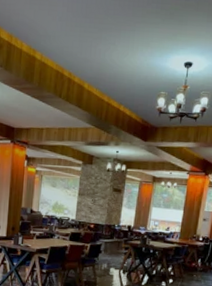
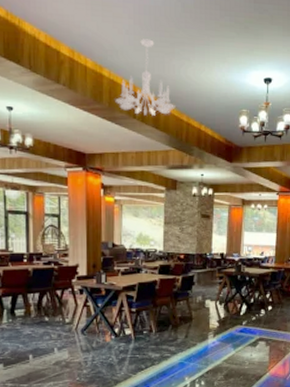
chandelier: none [44,25,98,96] -> present [115,38,176,116]

